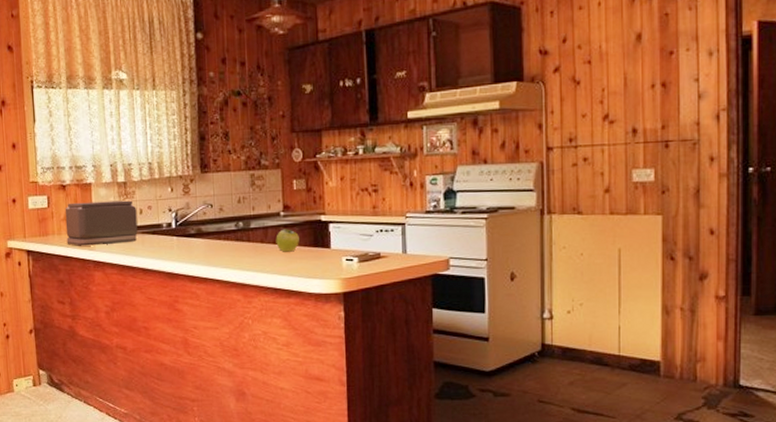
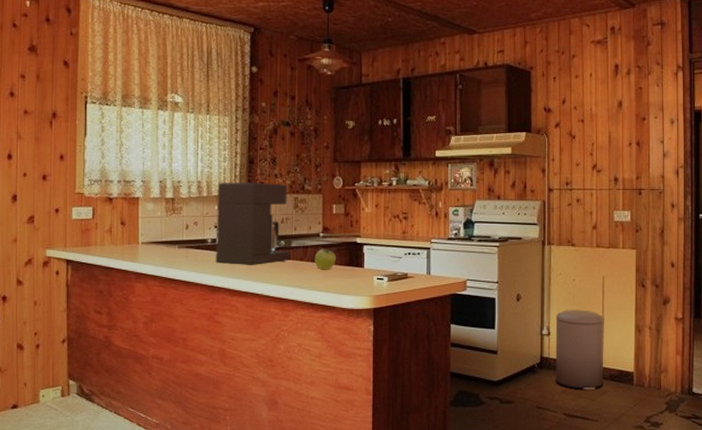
toaster: present [65,200,138,246] -> none [109,215,183,258]
coffee maker: none [169,159,250,251] -> present [215,182,290,266]
pedal bin: none [559,289,622,383] -> present [555,310,604,391]

